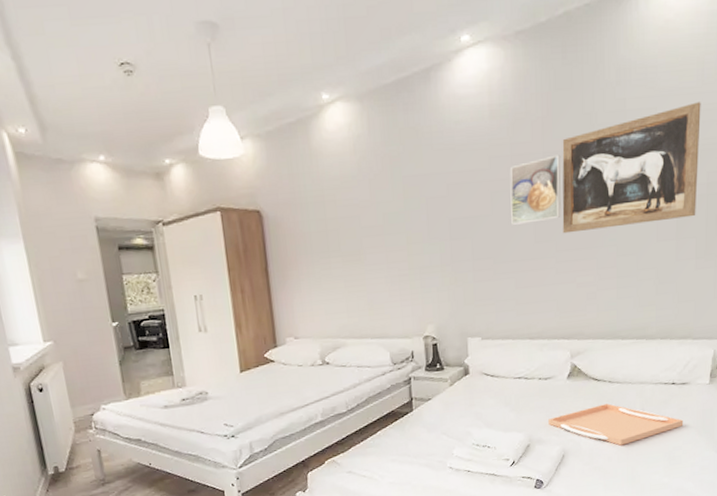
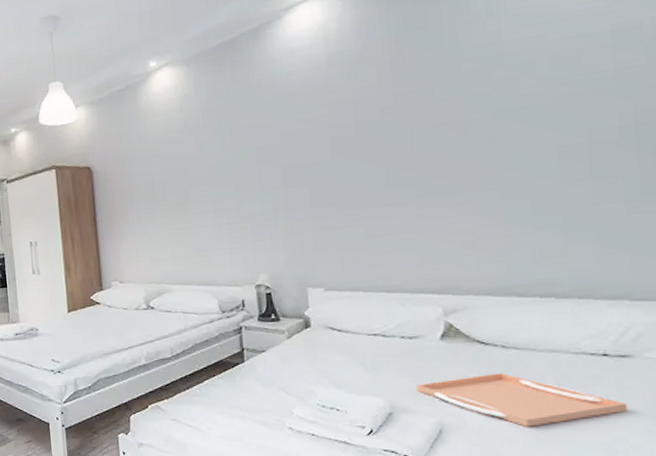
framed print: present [510,155,561,225] -> none [353,95,421,170]
wall art: present [562,102,701,234] -> none [417,22,621,178]

